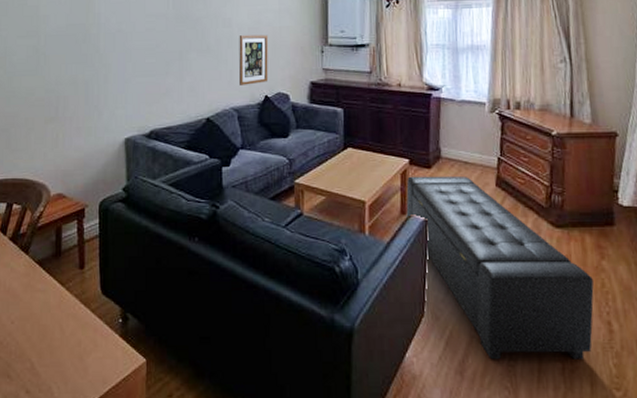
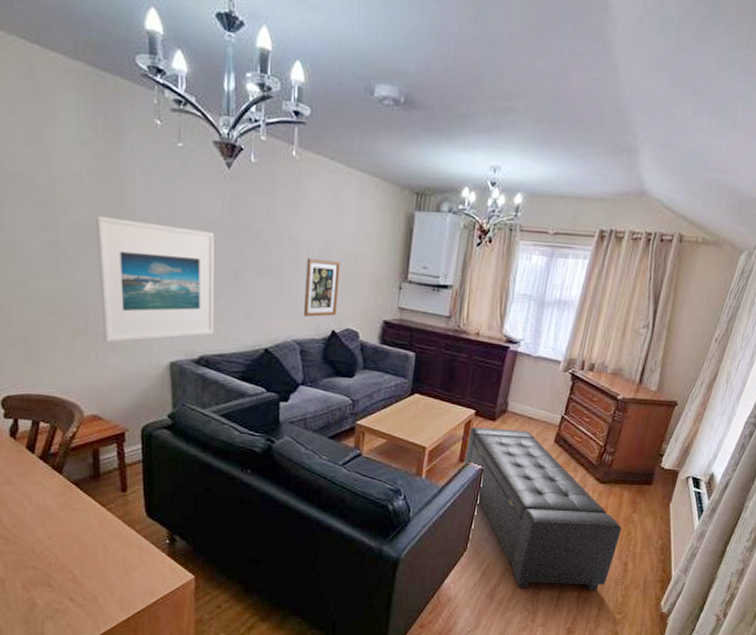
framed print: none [69,21,162,126] -> present [96,215,214,342]

